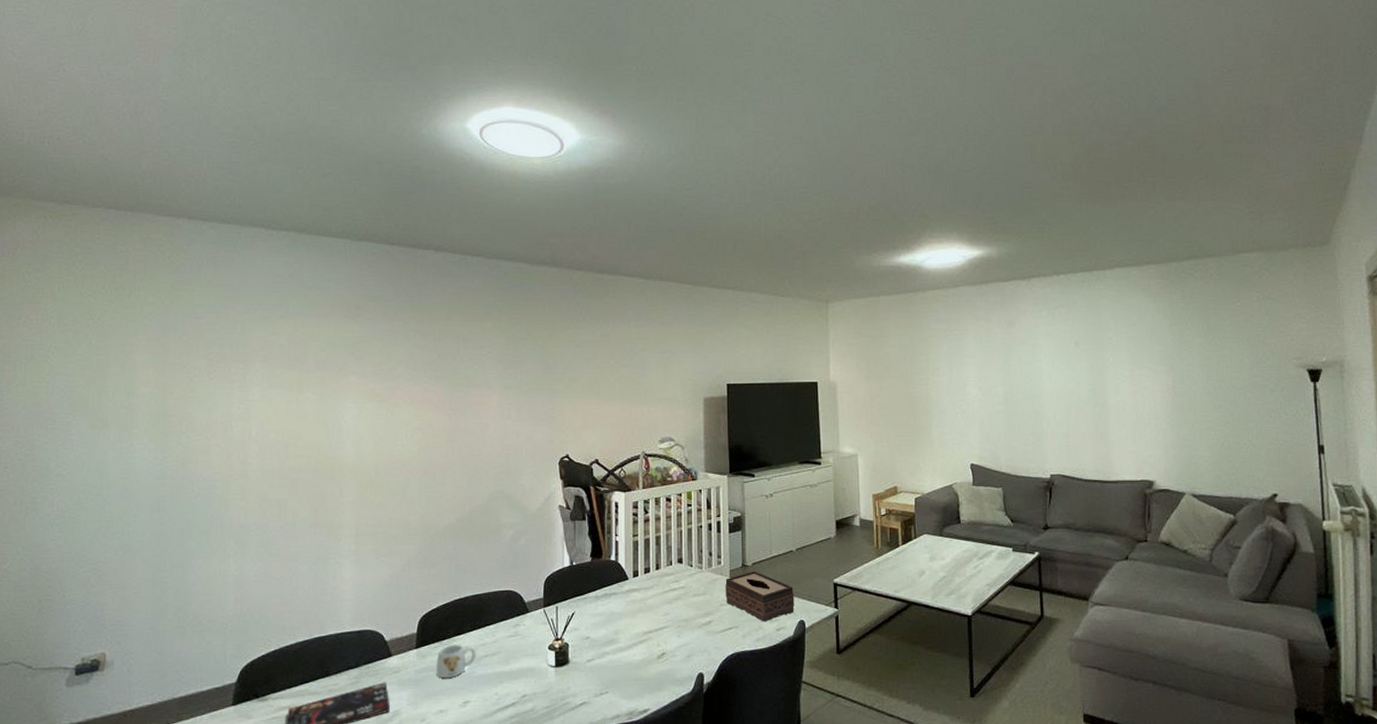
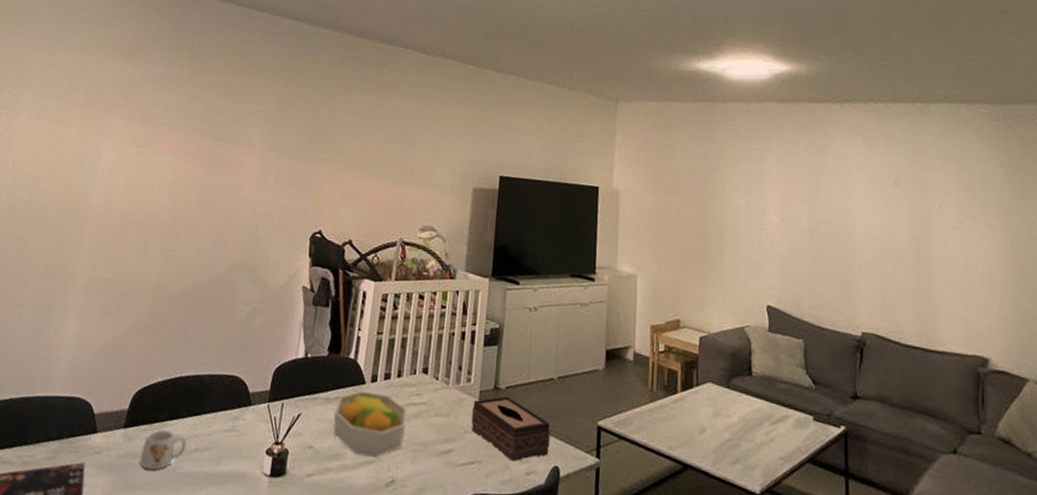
fruit bowl: none [604,585,669,637] -> present [333,390,407,458]

